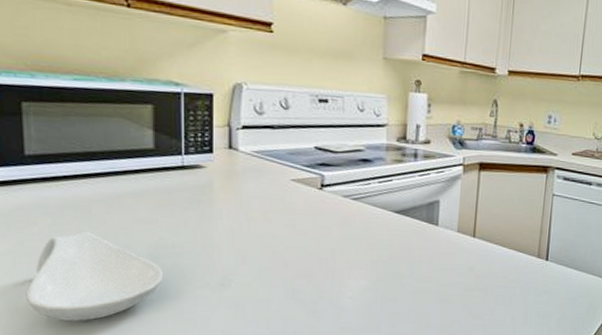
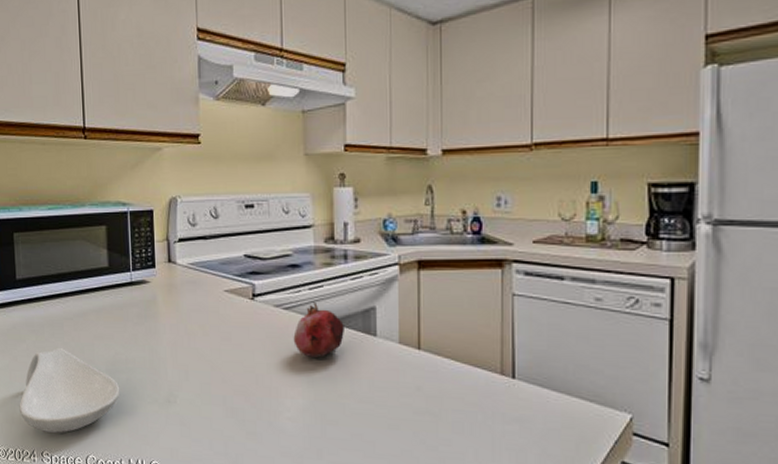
fruit: none [360,193,410,244] -> present [293,301,344,358]

